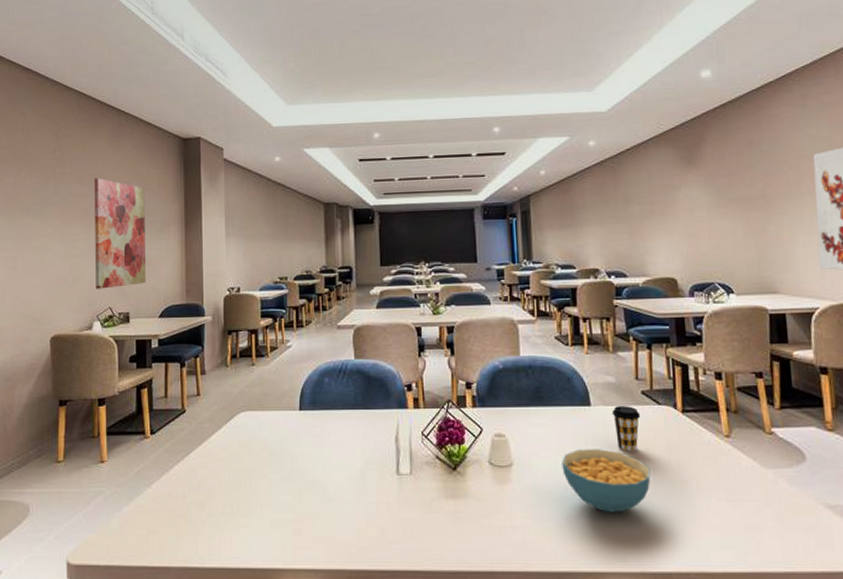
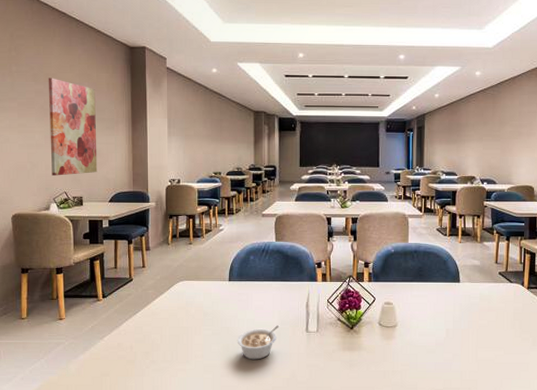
legume: none [311,466,363,512] -> present [237,325,280,360]
cereal bowl: present [562,449,651,513] -> none [434,315,500,361]
coffee cup: present [612,406,641,452] -> none [475,283,497,317]

